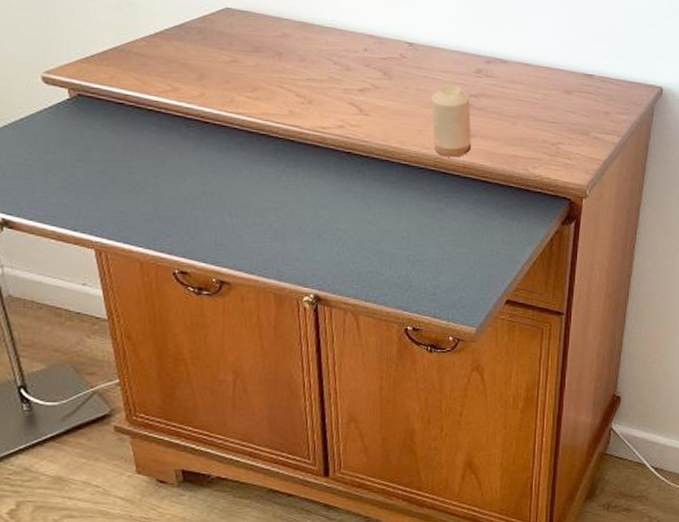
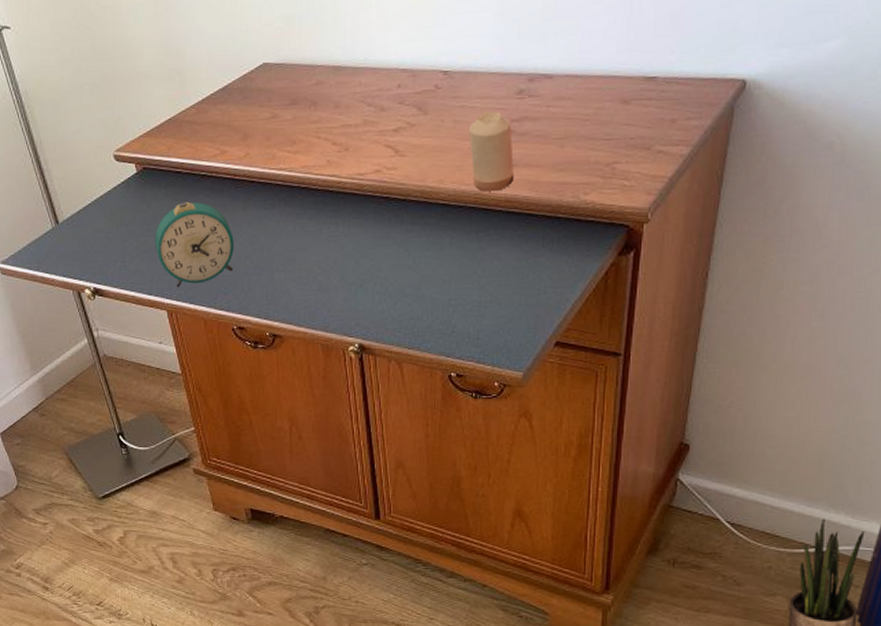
alarm clock: none [85,135,181,226] -> present [154,201,234,288]

